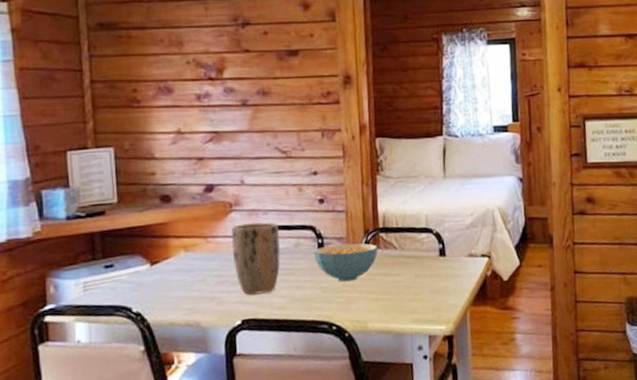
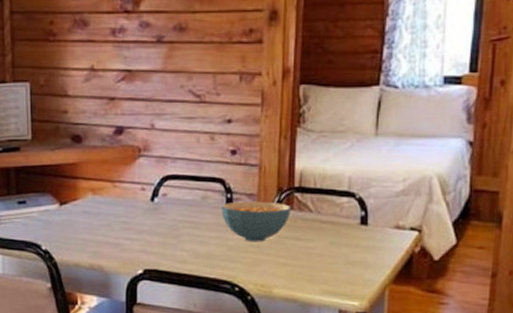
plant pot: present [231,222,281,295] -> none [138,171,187,245]

